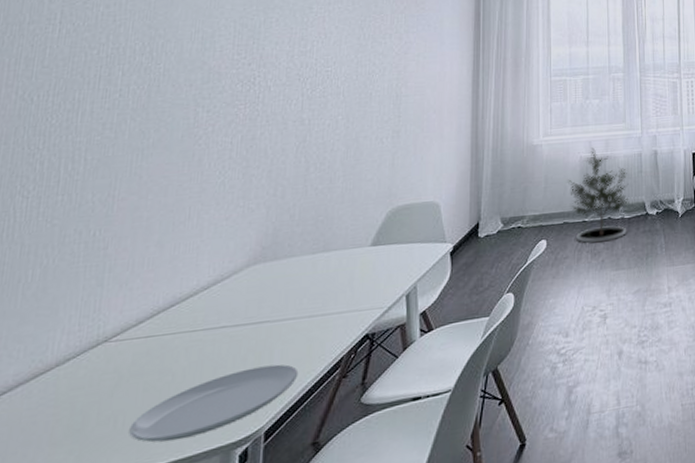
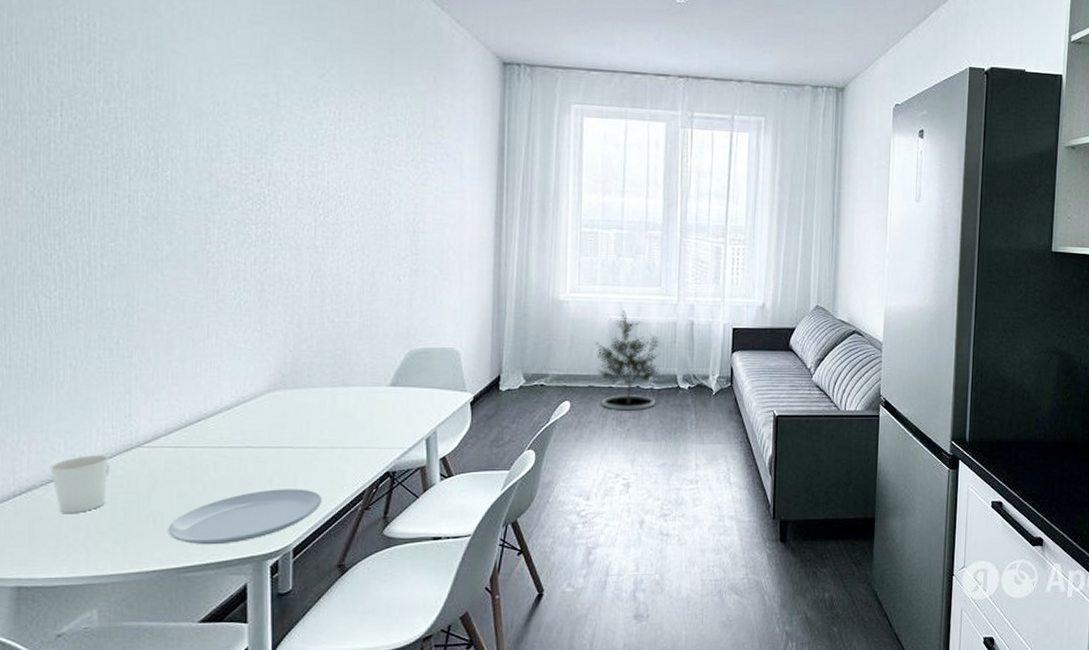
cup: none [4,356,73,428] -> present [50,455,111,514]

